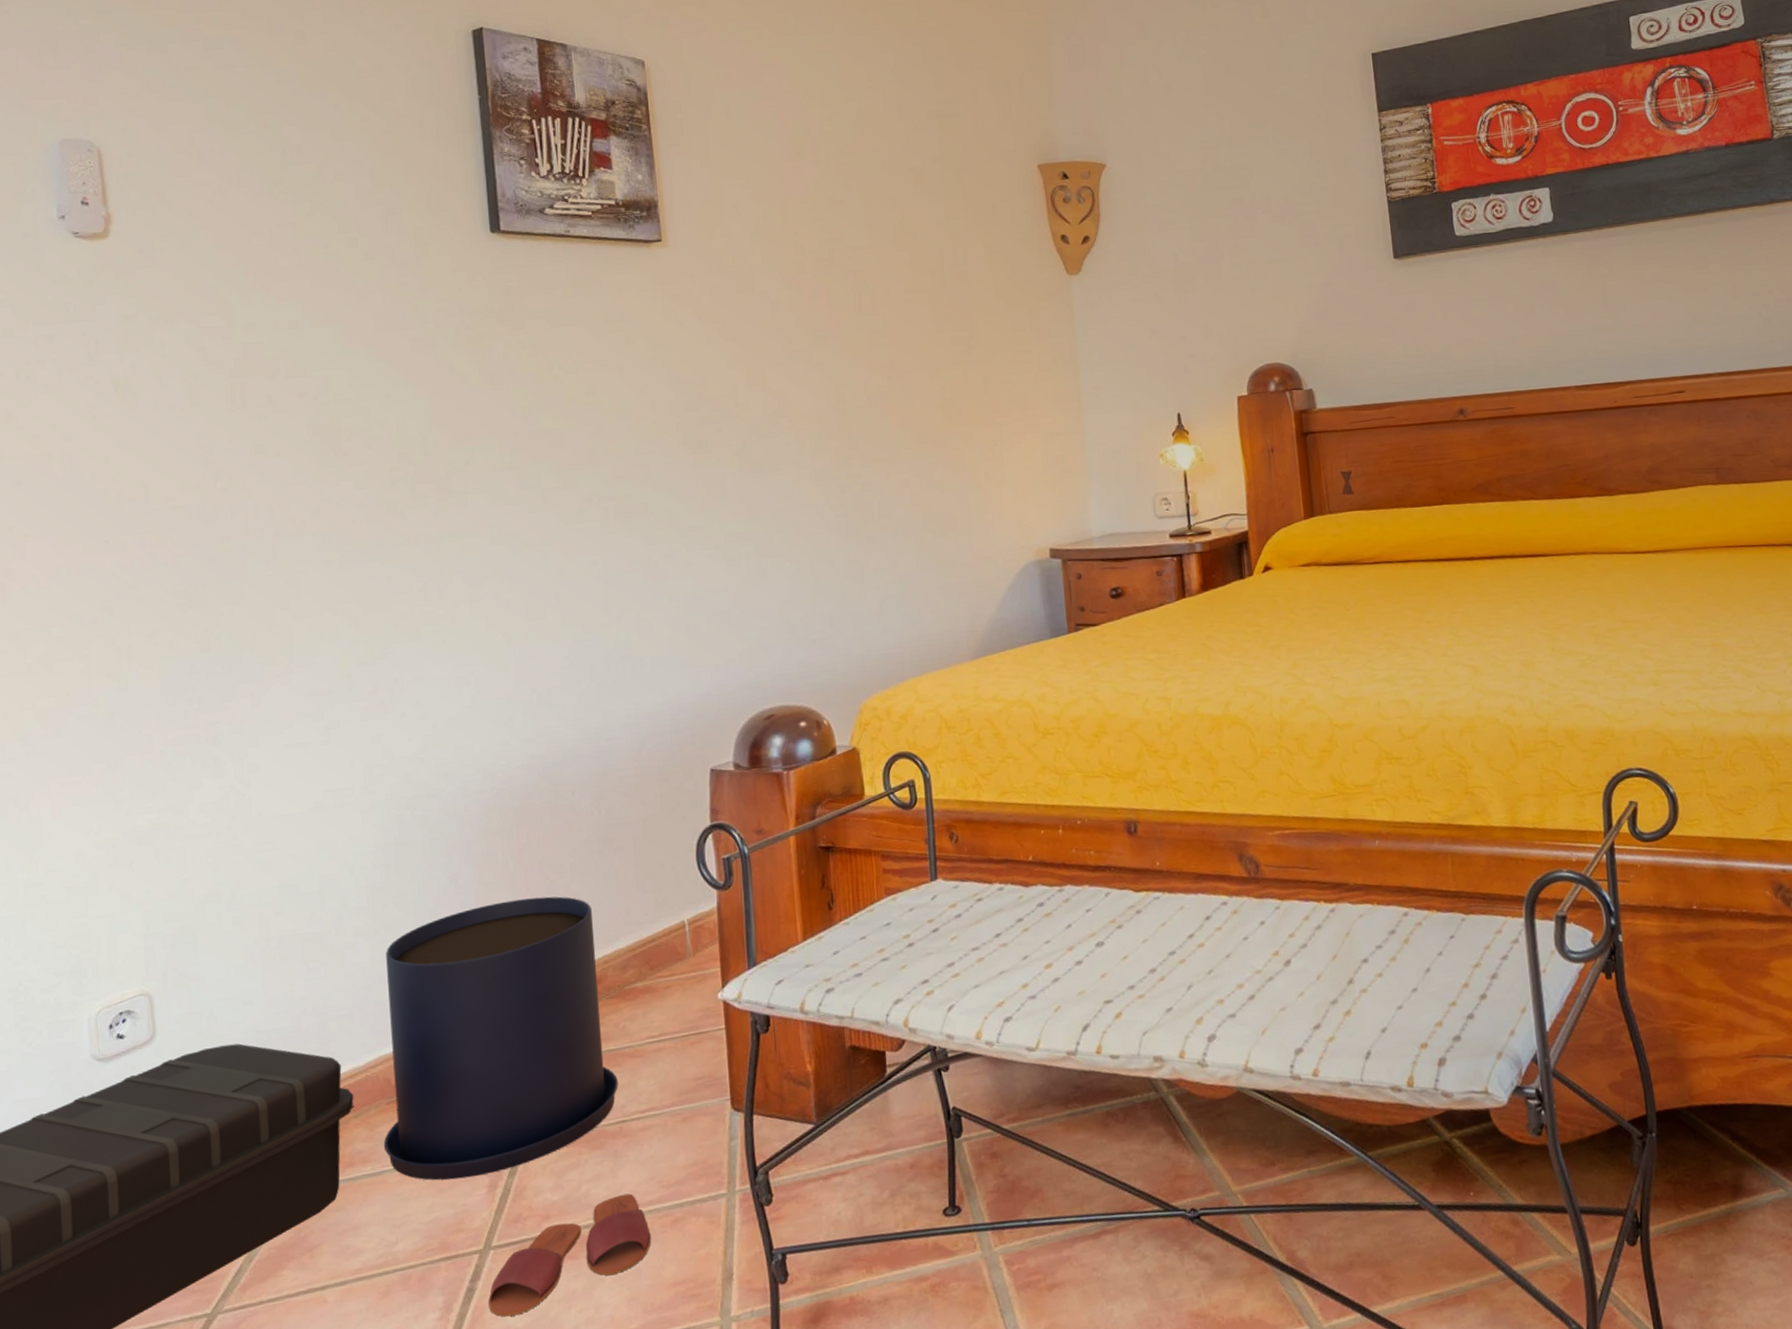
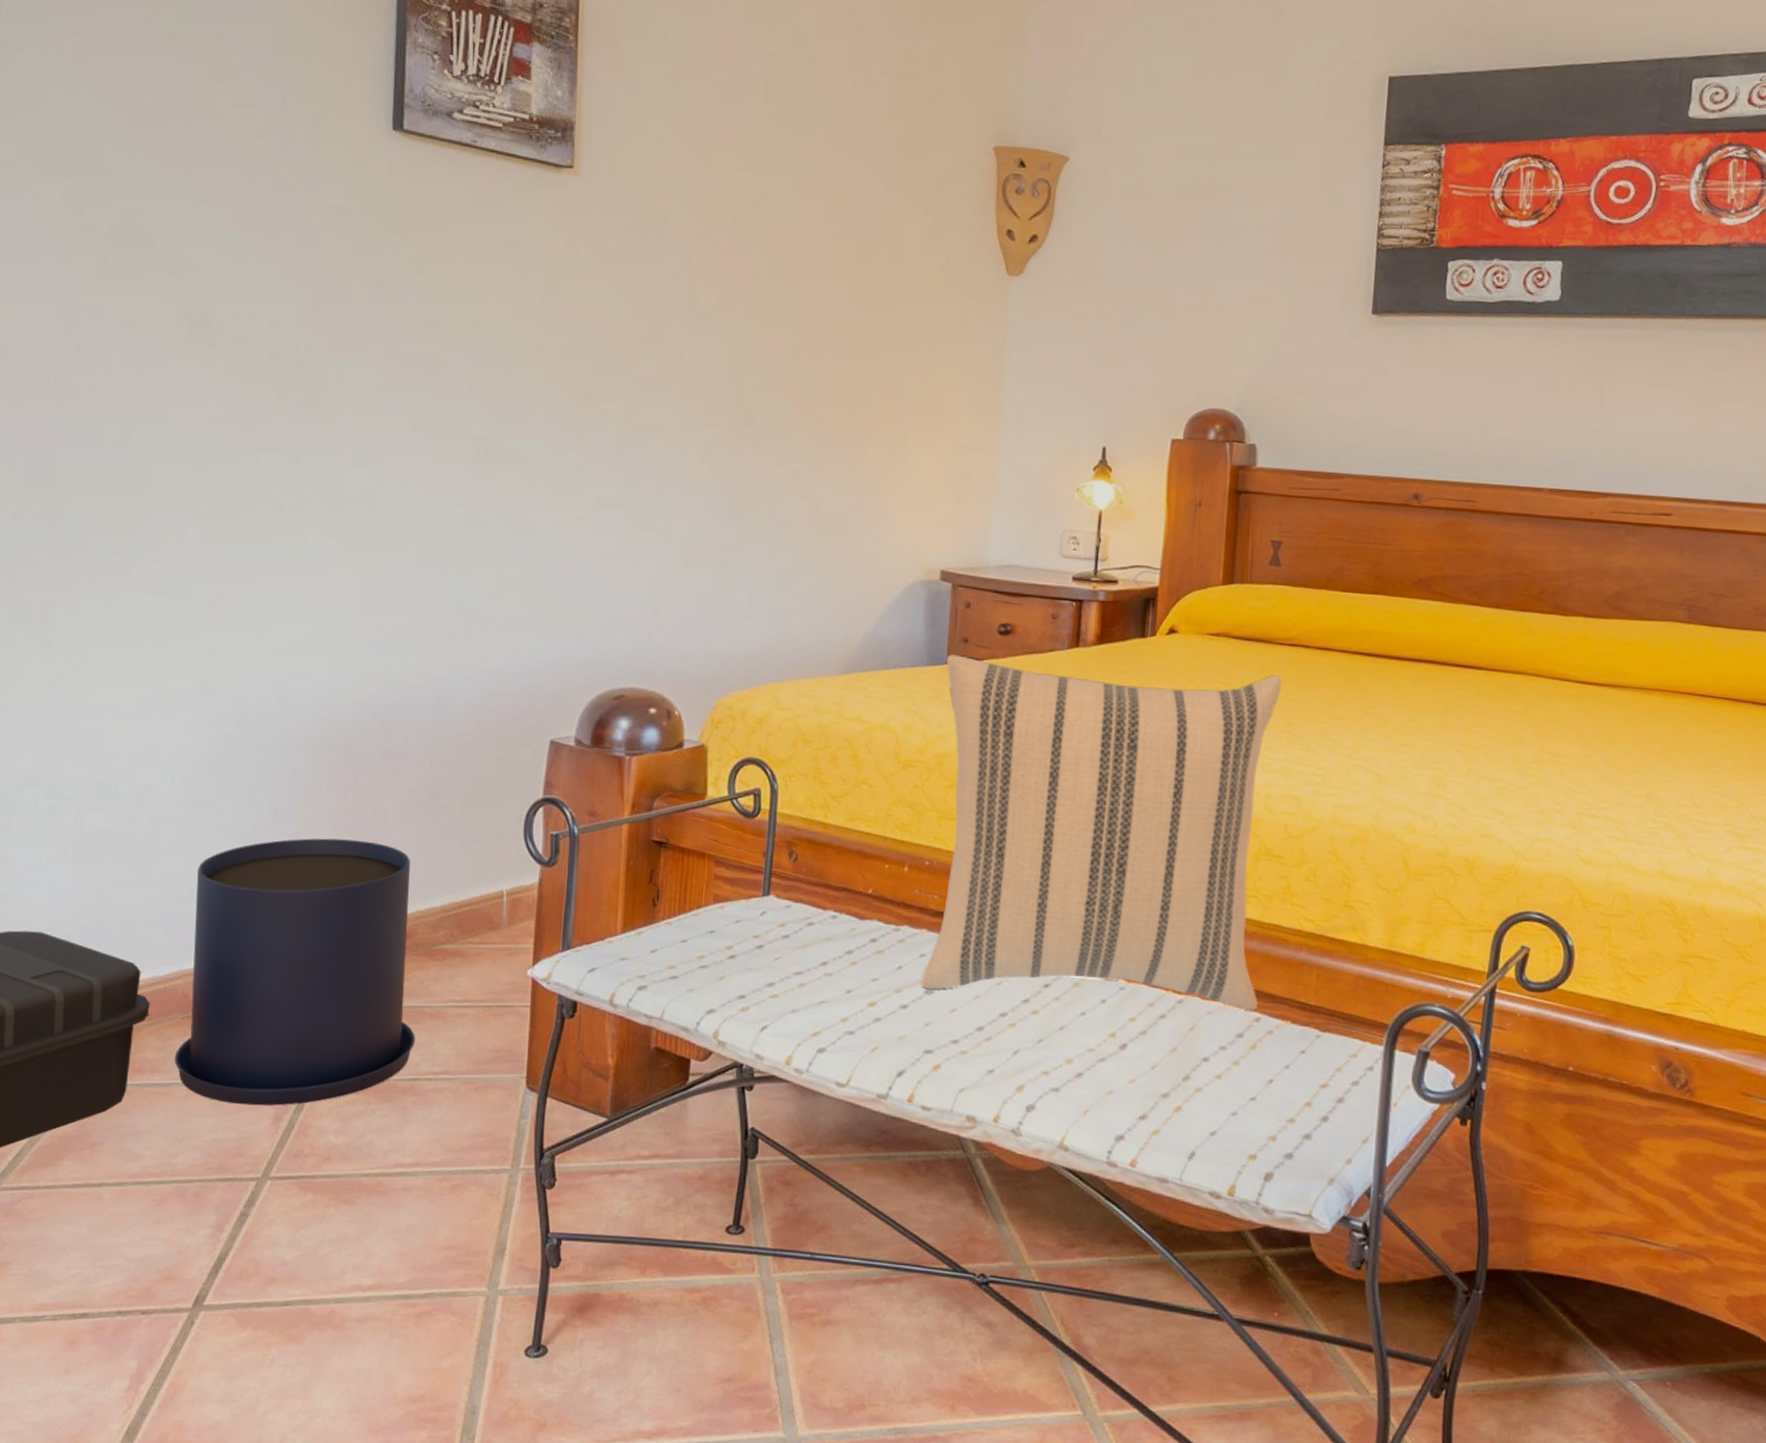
slippers: present [488,1193,651,1317] -> none [260,1150,429,1248]
pillow: none [1067,593,1404,943] -> present [921,654,1283,1011]

